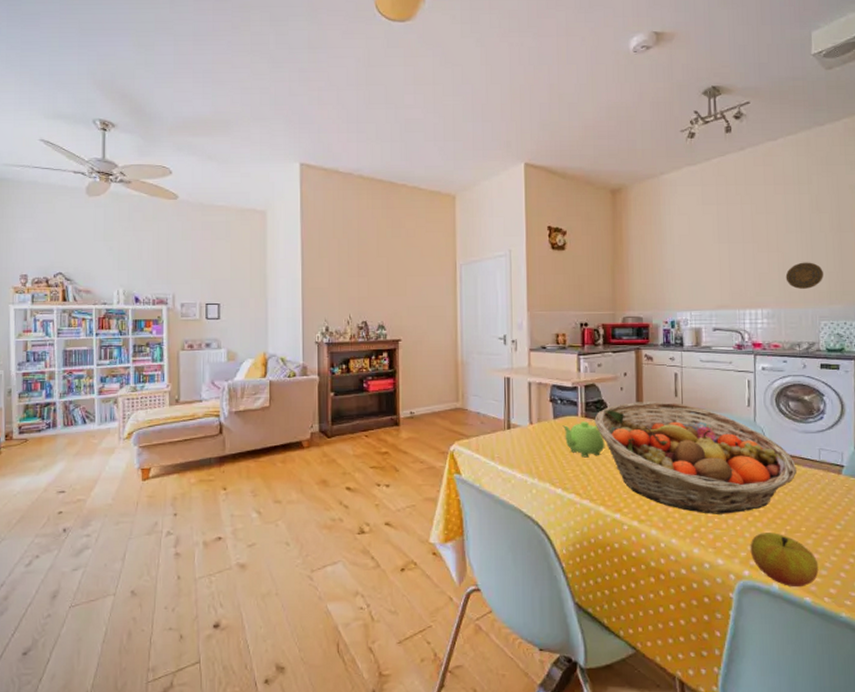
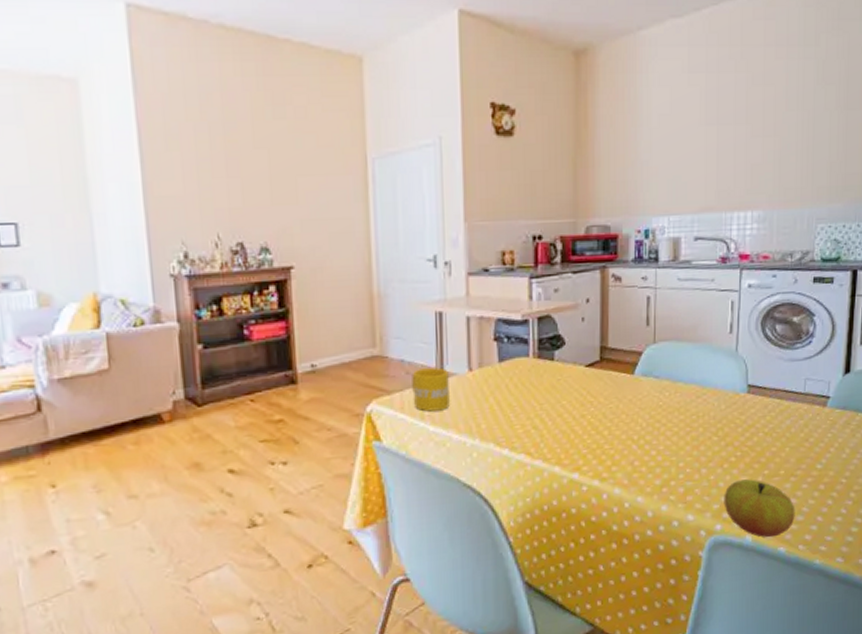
mug: none [485,420,514,454] -> present [412,367,450,412]
teapot: present [562,421,605,458] -> none [510,363,562,409]
fruit basket: present [594,401,796,514] -> none [549,332,779,464]
decorative plate: present [785,262,823,289] -> none [781,149,824,184]

